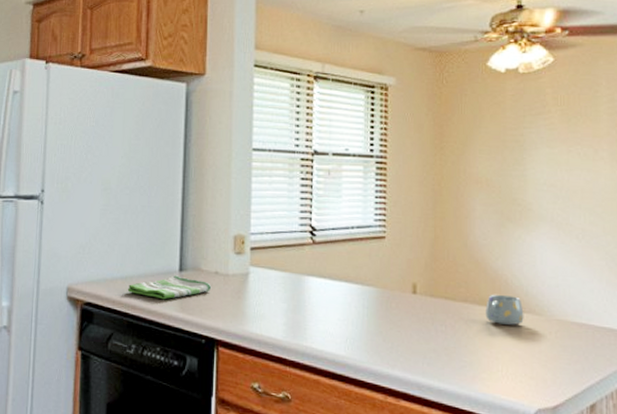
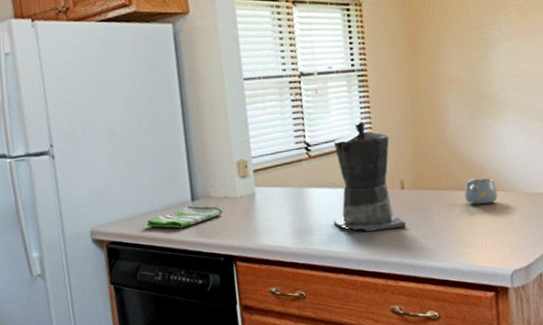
coffee maker: none [332,211,416,338] -> present [333,121,407,232]

